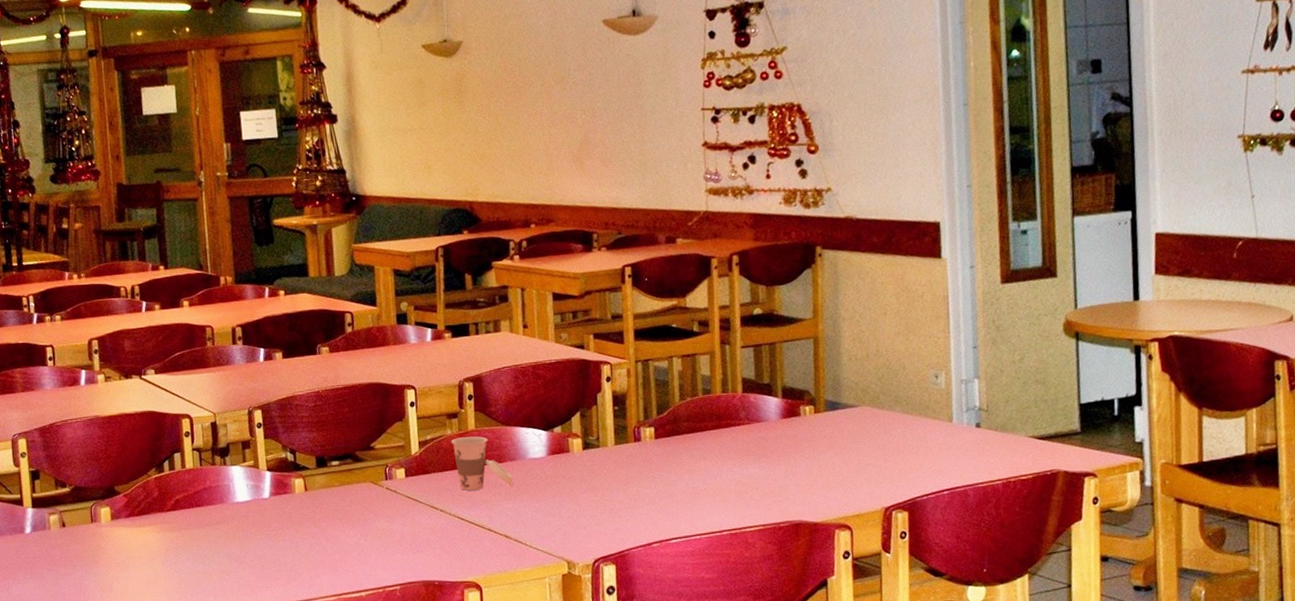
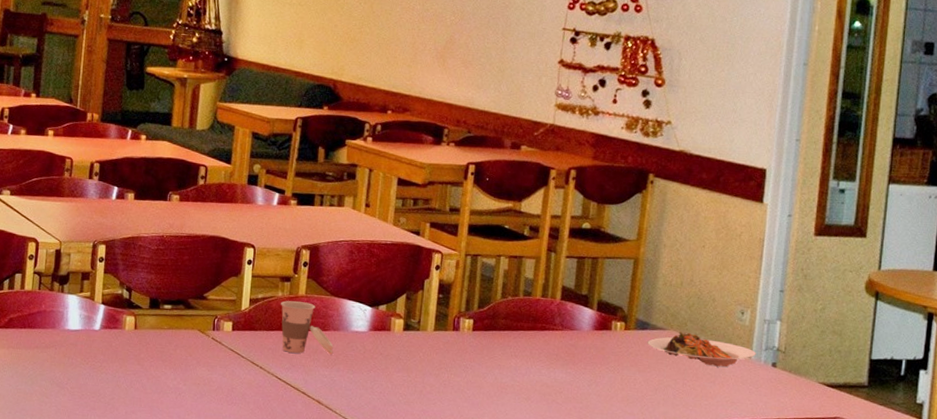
salad: none [840,405,957,437] -> present [647,331,756,367]

